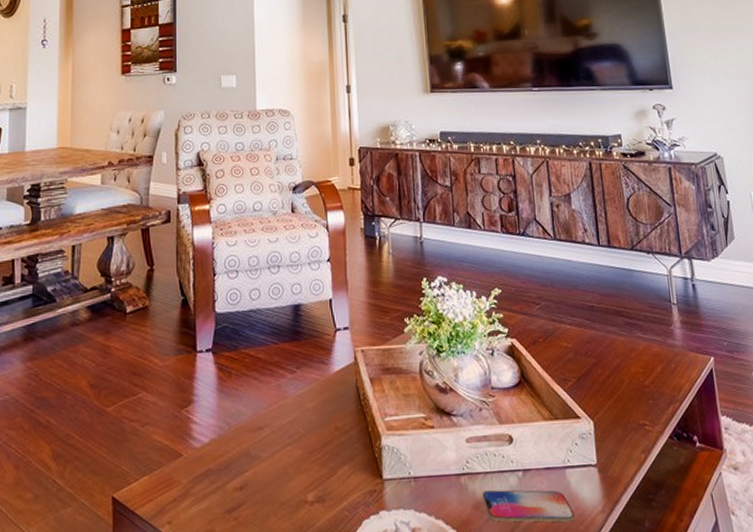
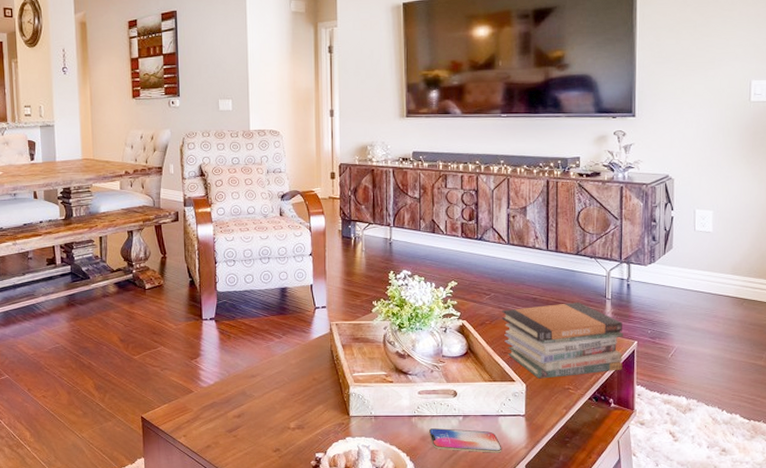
book stack: none [555,310,702,413] -> present [501,302,623,379]

